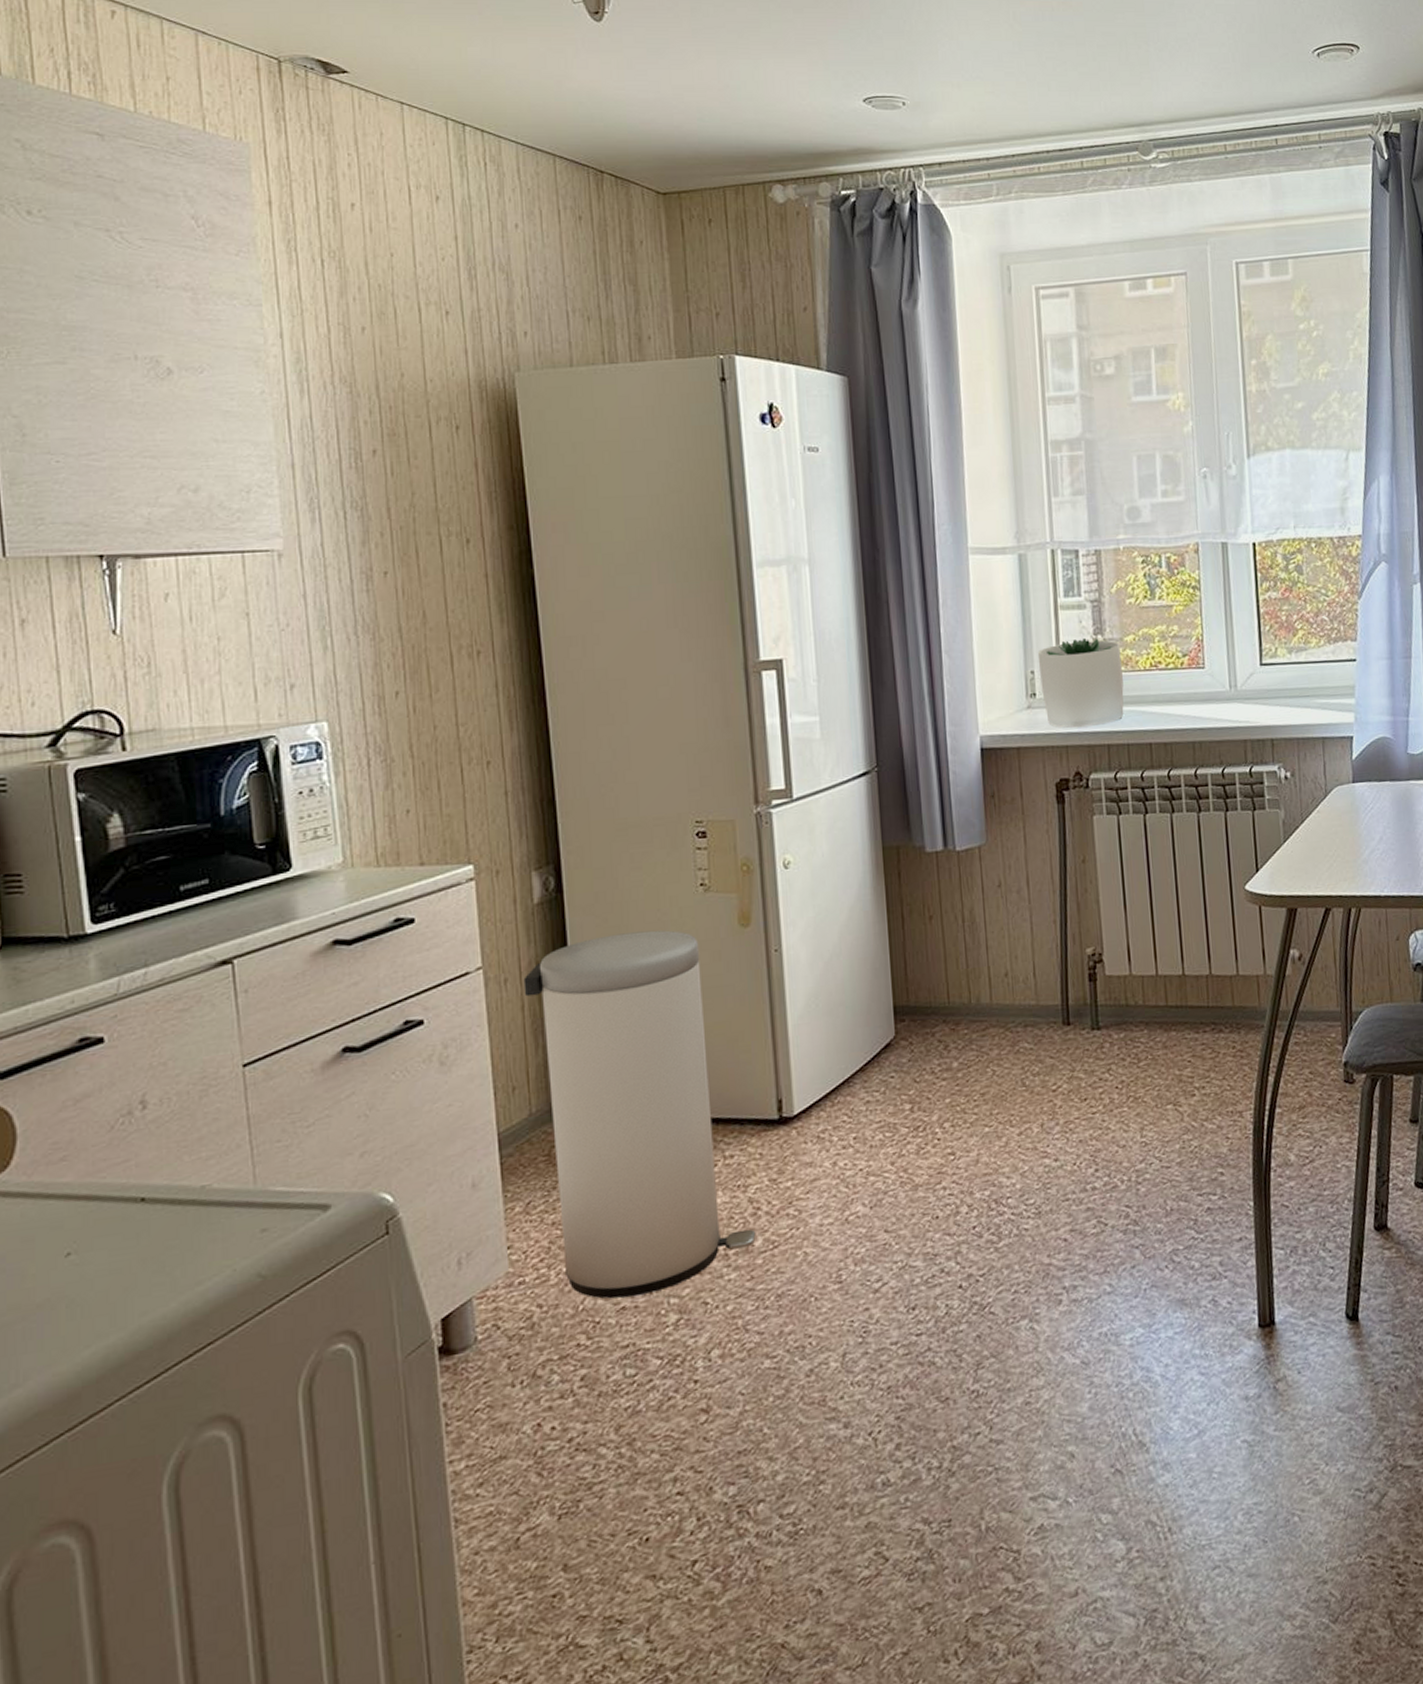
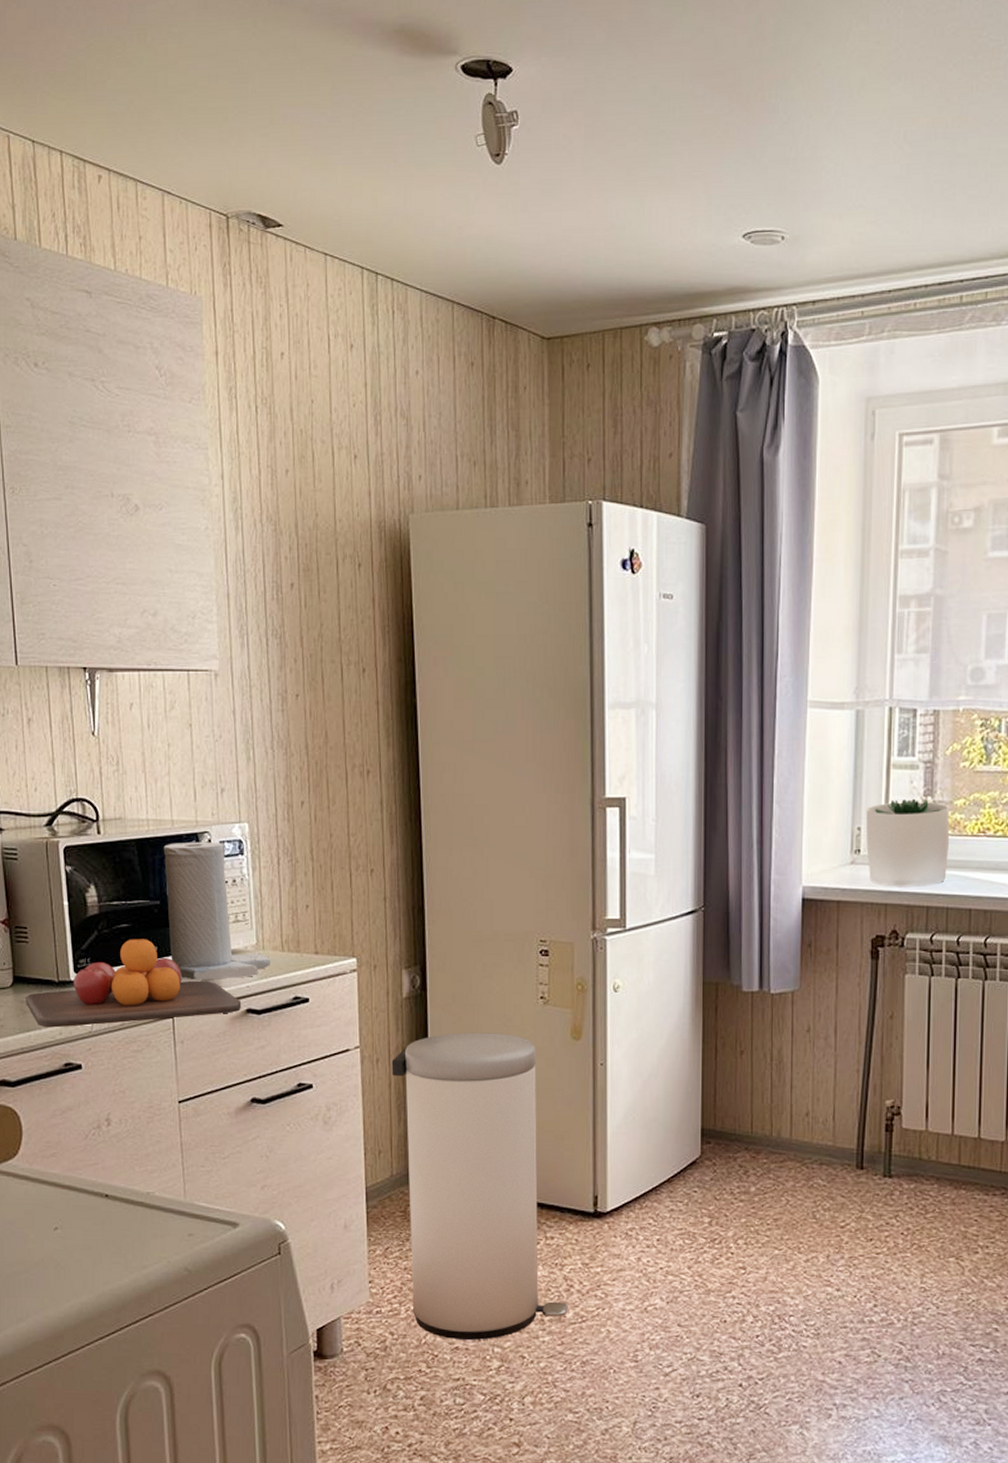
chopping board: none [20,871,326,997] -> present [25,939,242,1028]
paper towel: none [214,747,362,915] -> present [163,842,270,981]

